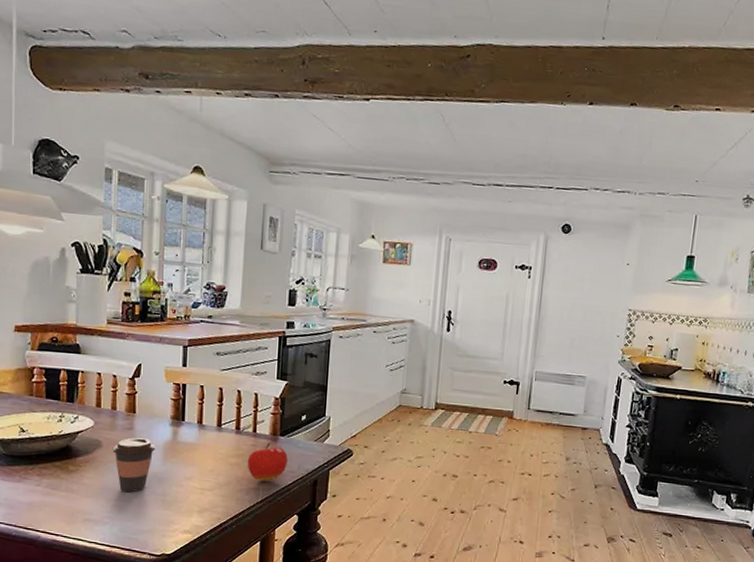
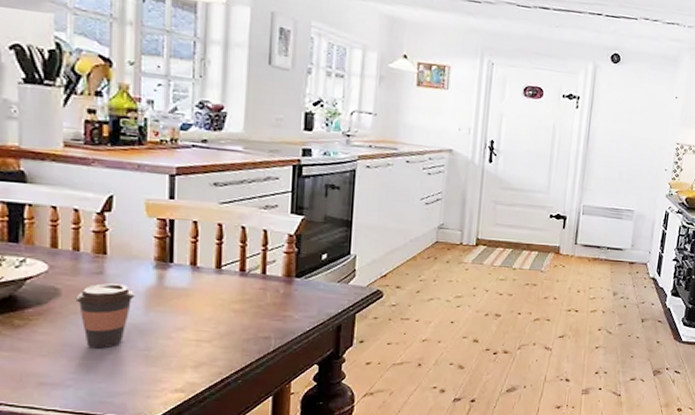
fruit: present [247,442,288,481] -> none [255,285,305,329]

